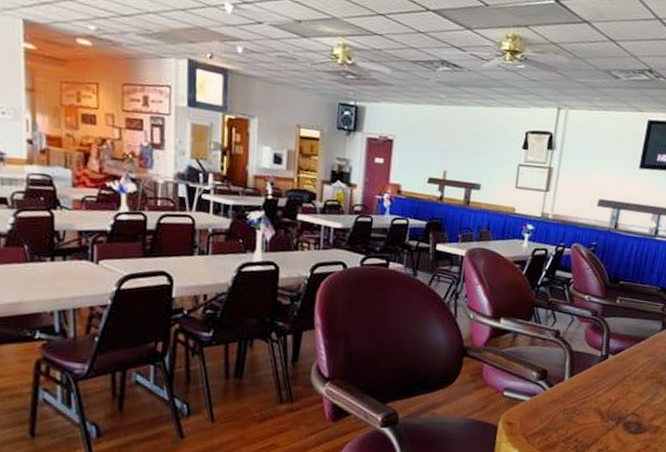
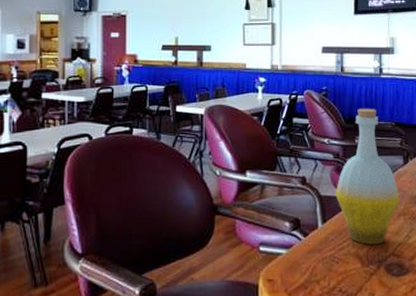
bottle: none [586,268,651,402] -> present [335,108,400,244]

